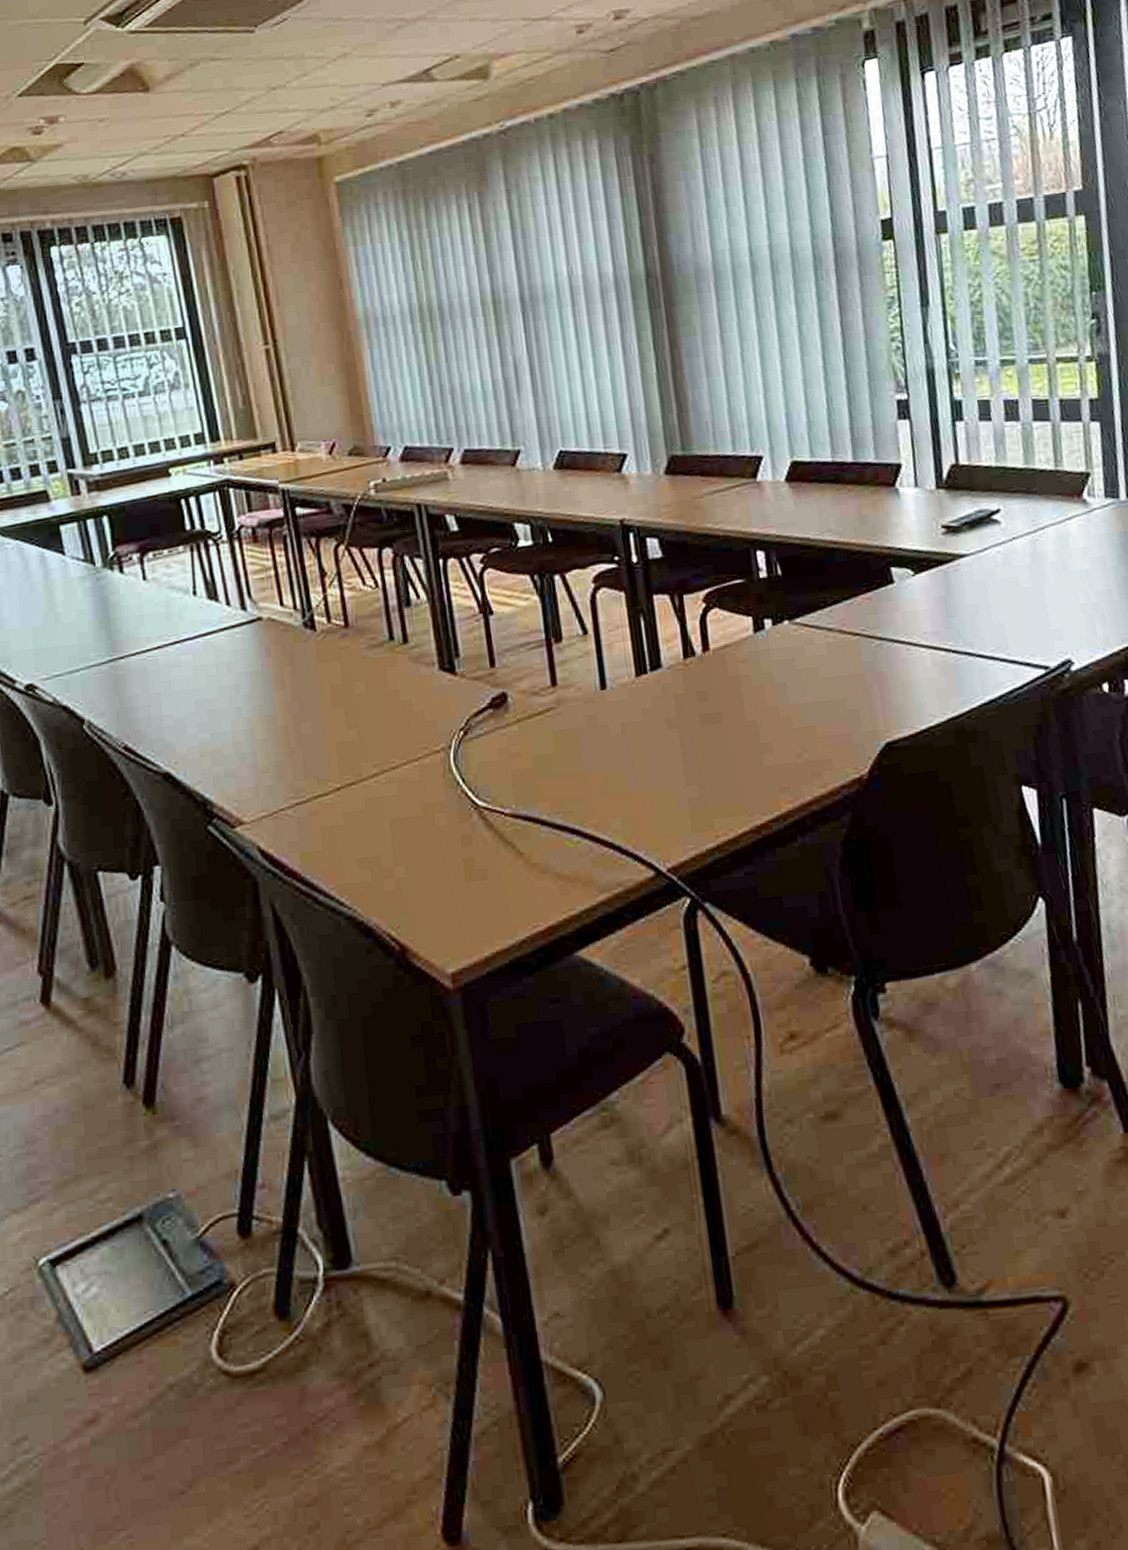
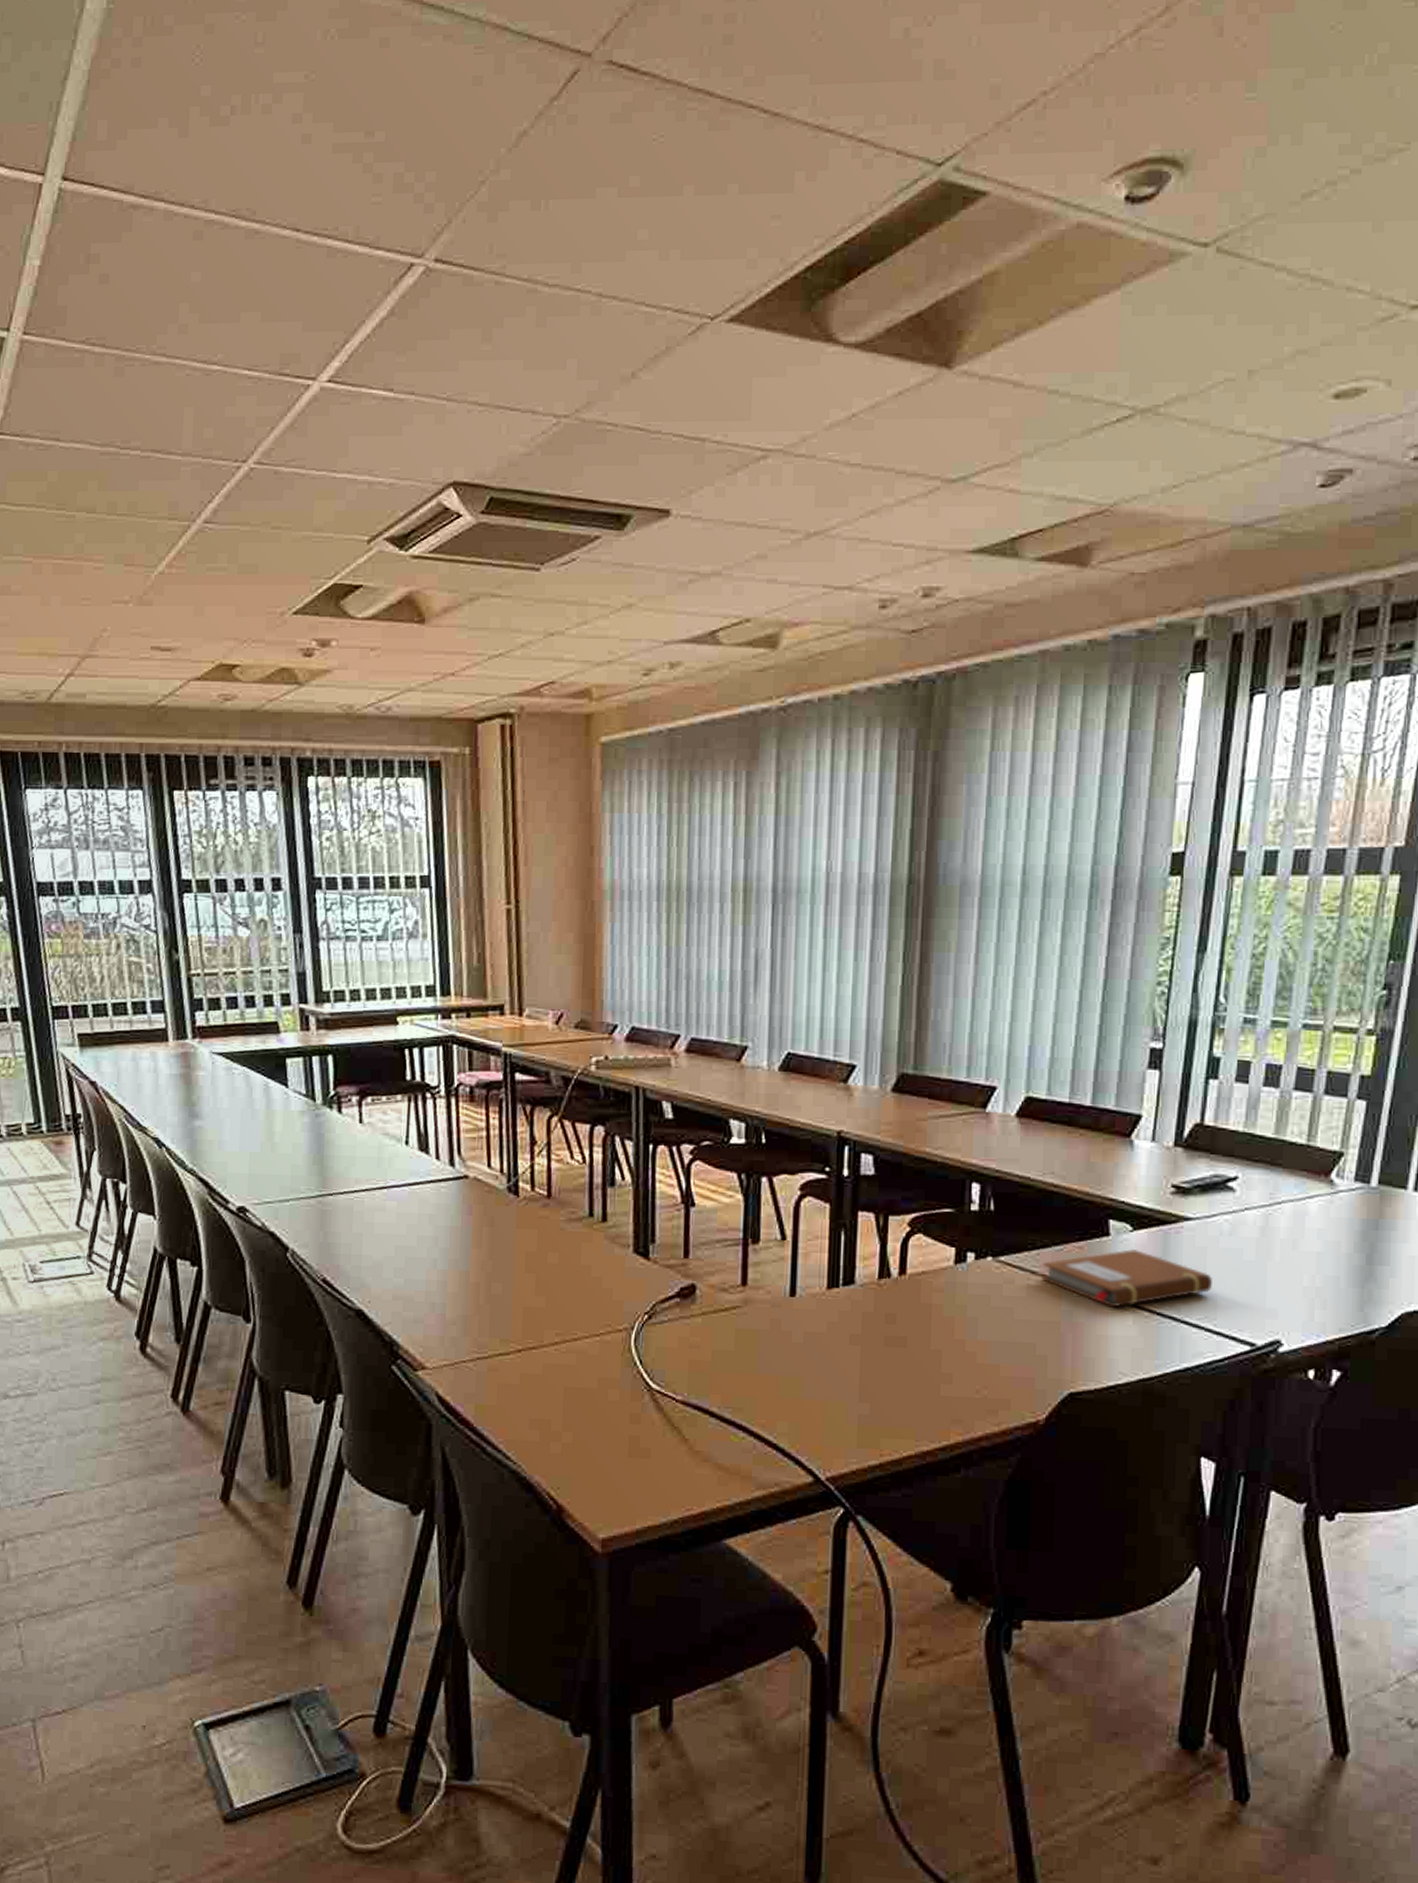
notebook: none [836,591,998,653] -> present [1042,1248,1212,1308]

